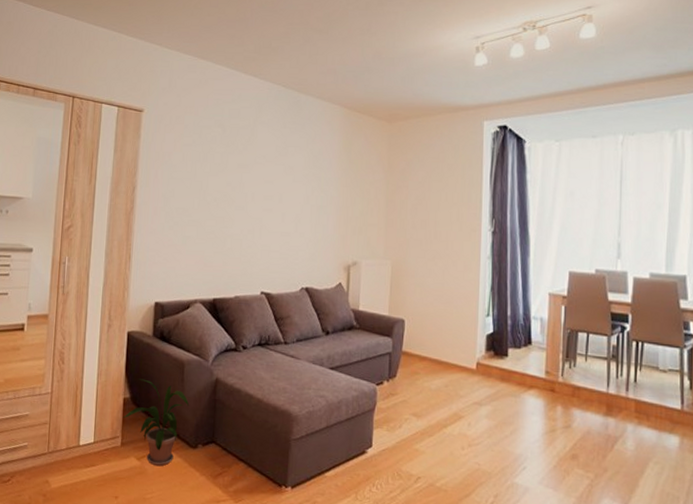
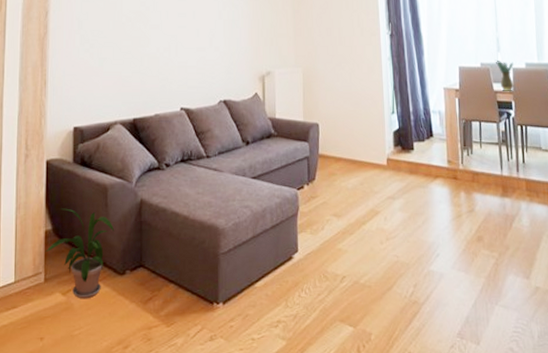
vase: none [613,267,635,303] -> present [495,60,514,91]

